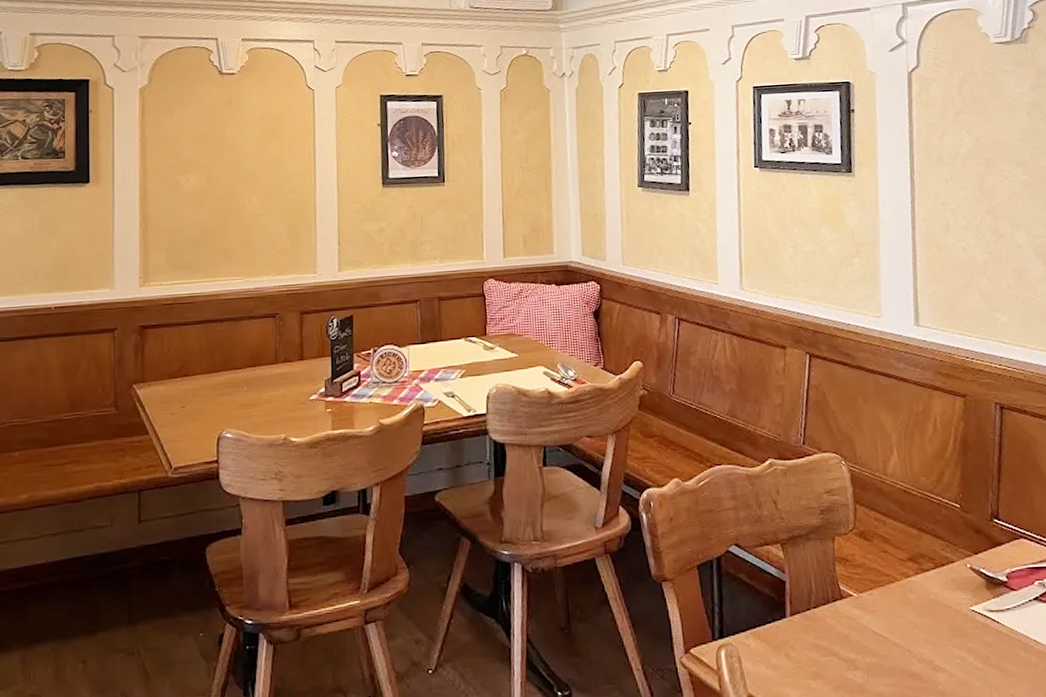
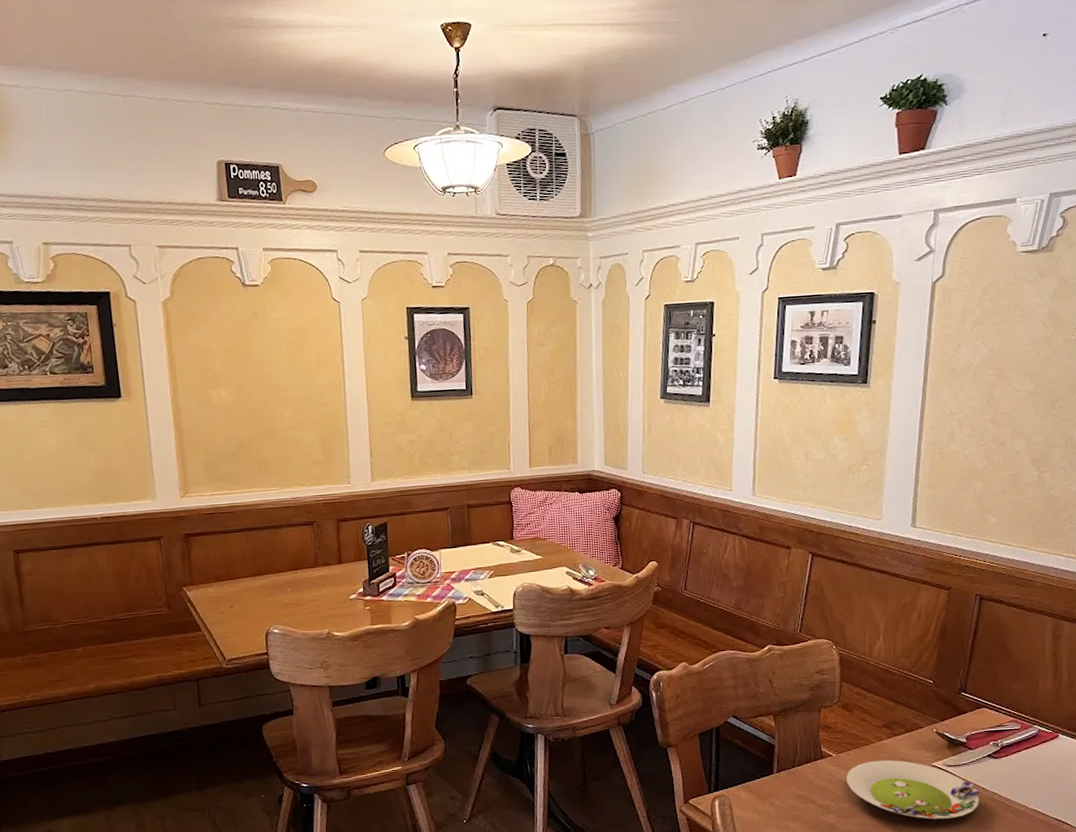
salad plate: none [872,602,1033,681] -> present [847,760,980,820]

